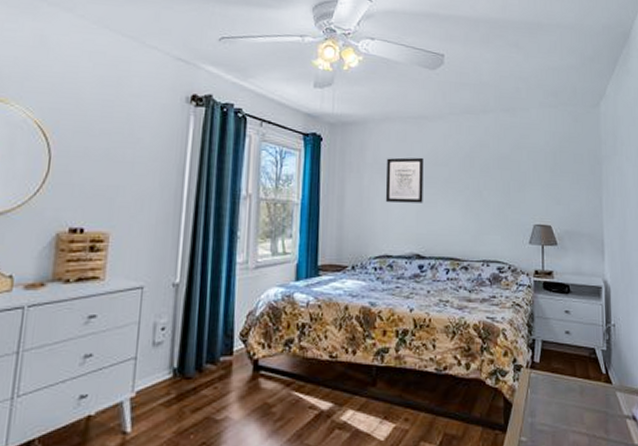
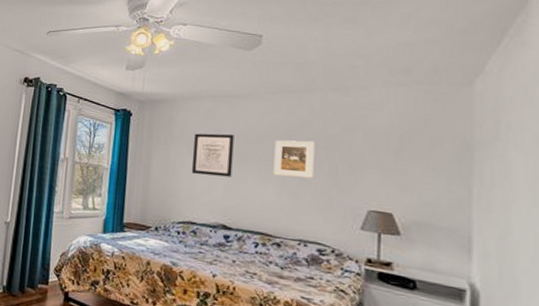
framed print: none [459,161,491,199] -> present [273,140,315,178]

